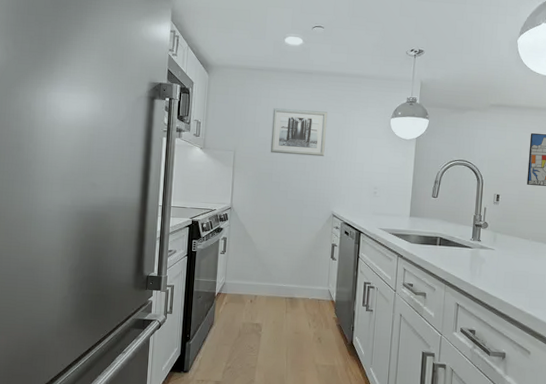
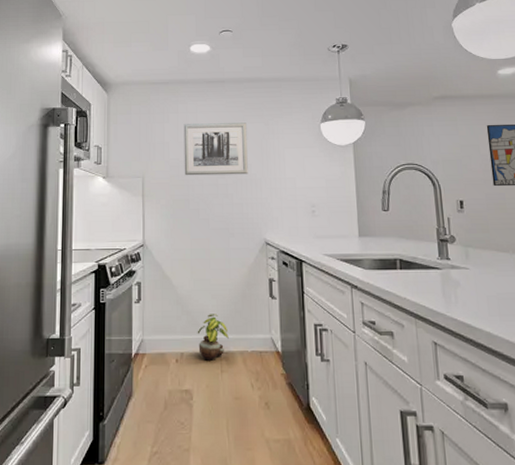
potted plant: none [269,267,295,303] -> present [197,314,229,361]

